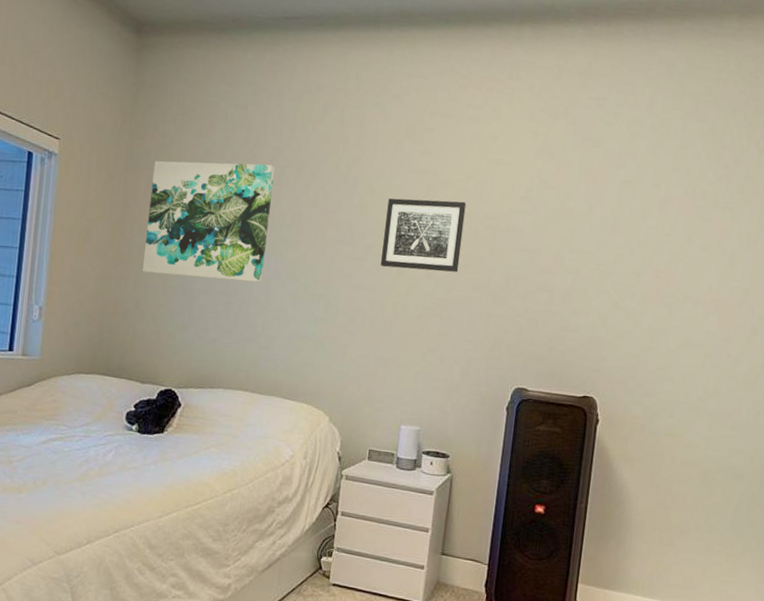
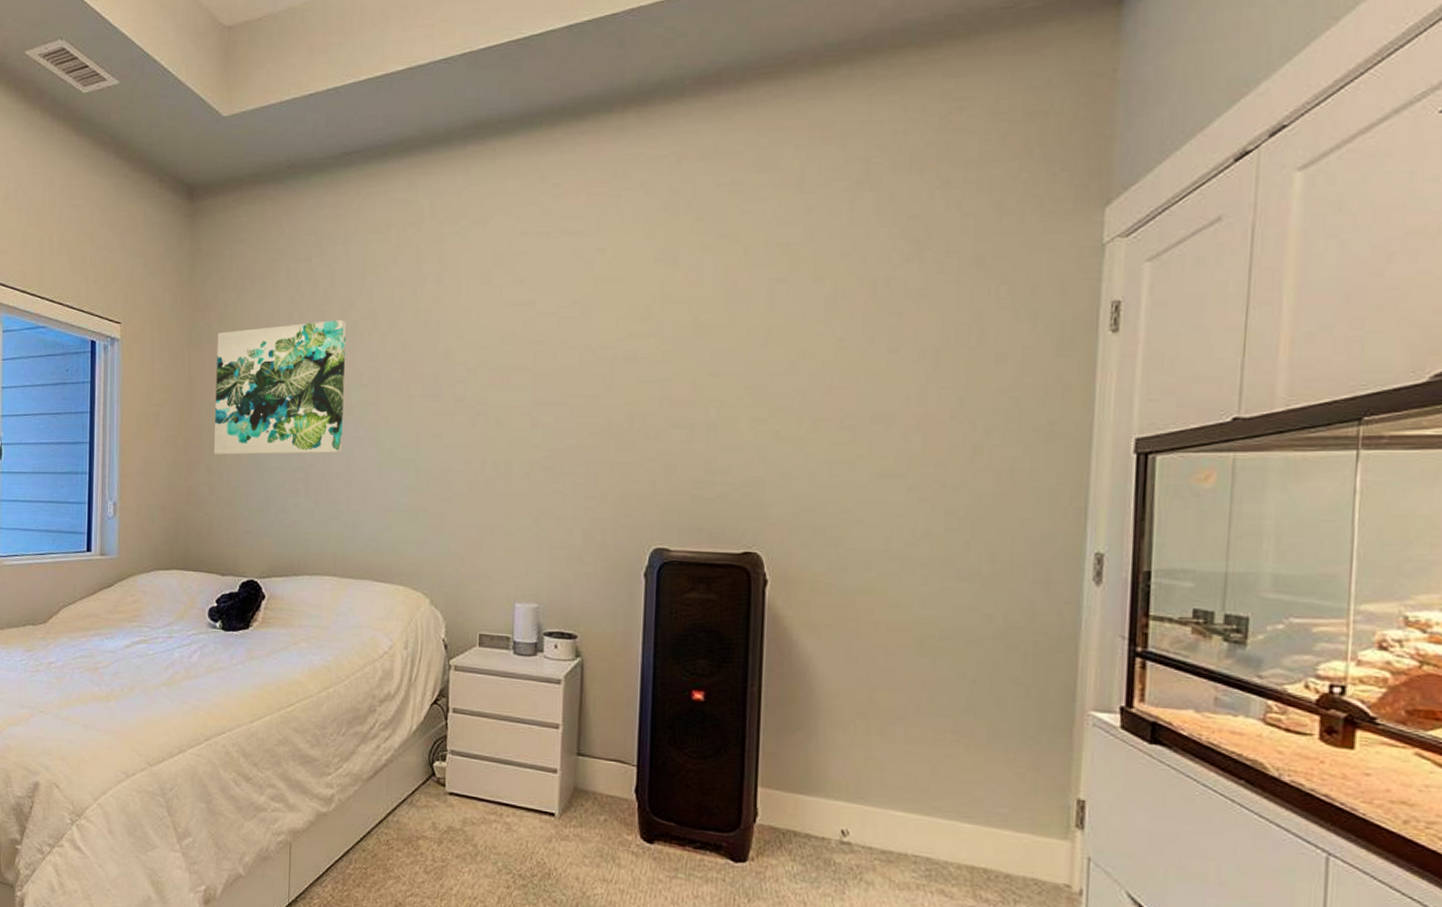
wall art: present [380,198,466,273] -> none [474,332,573,420]

